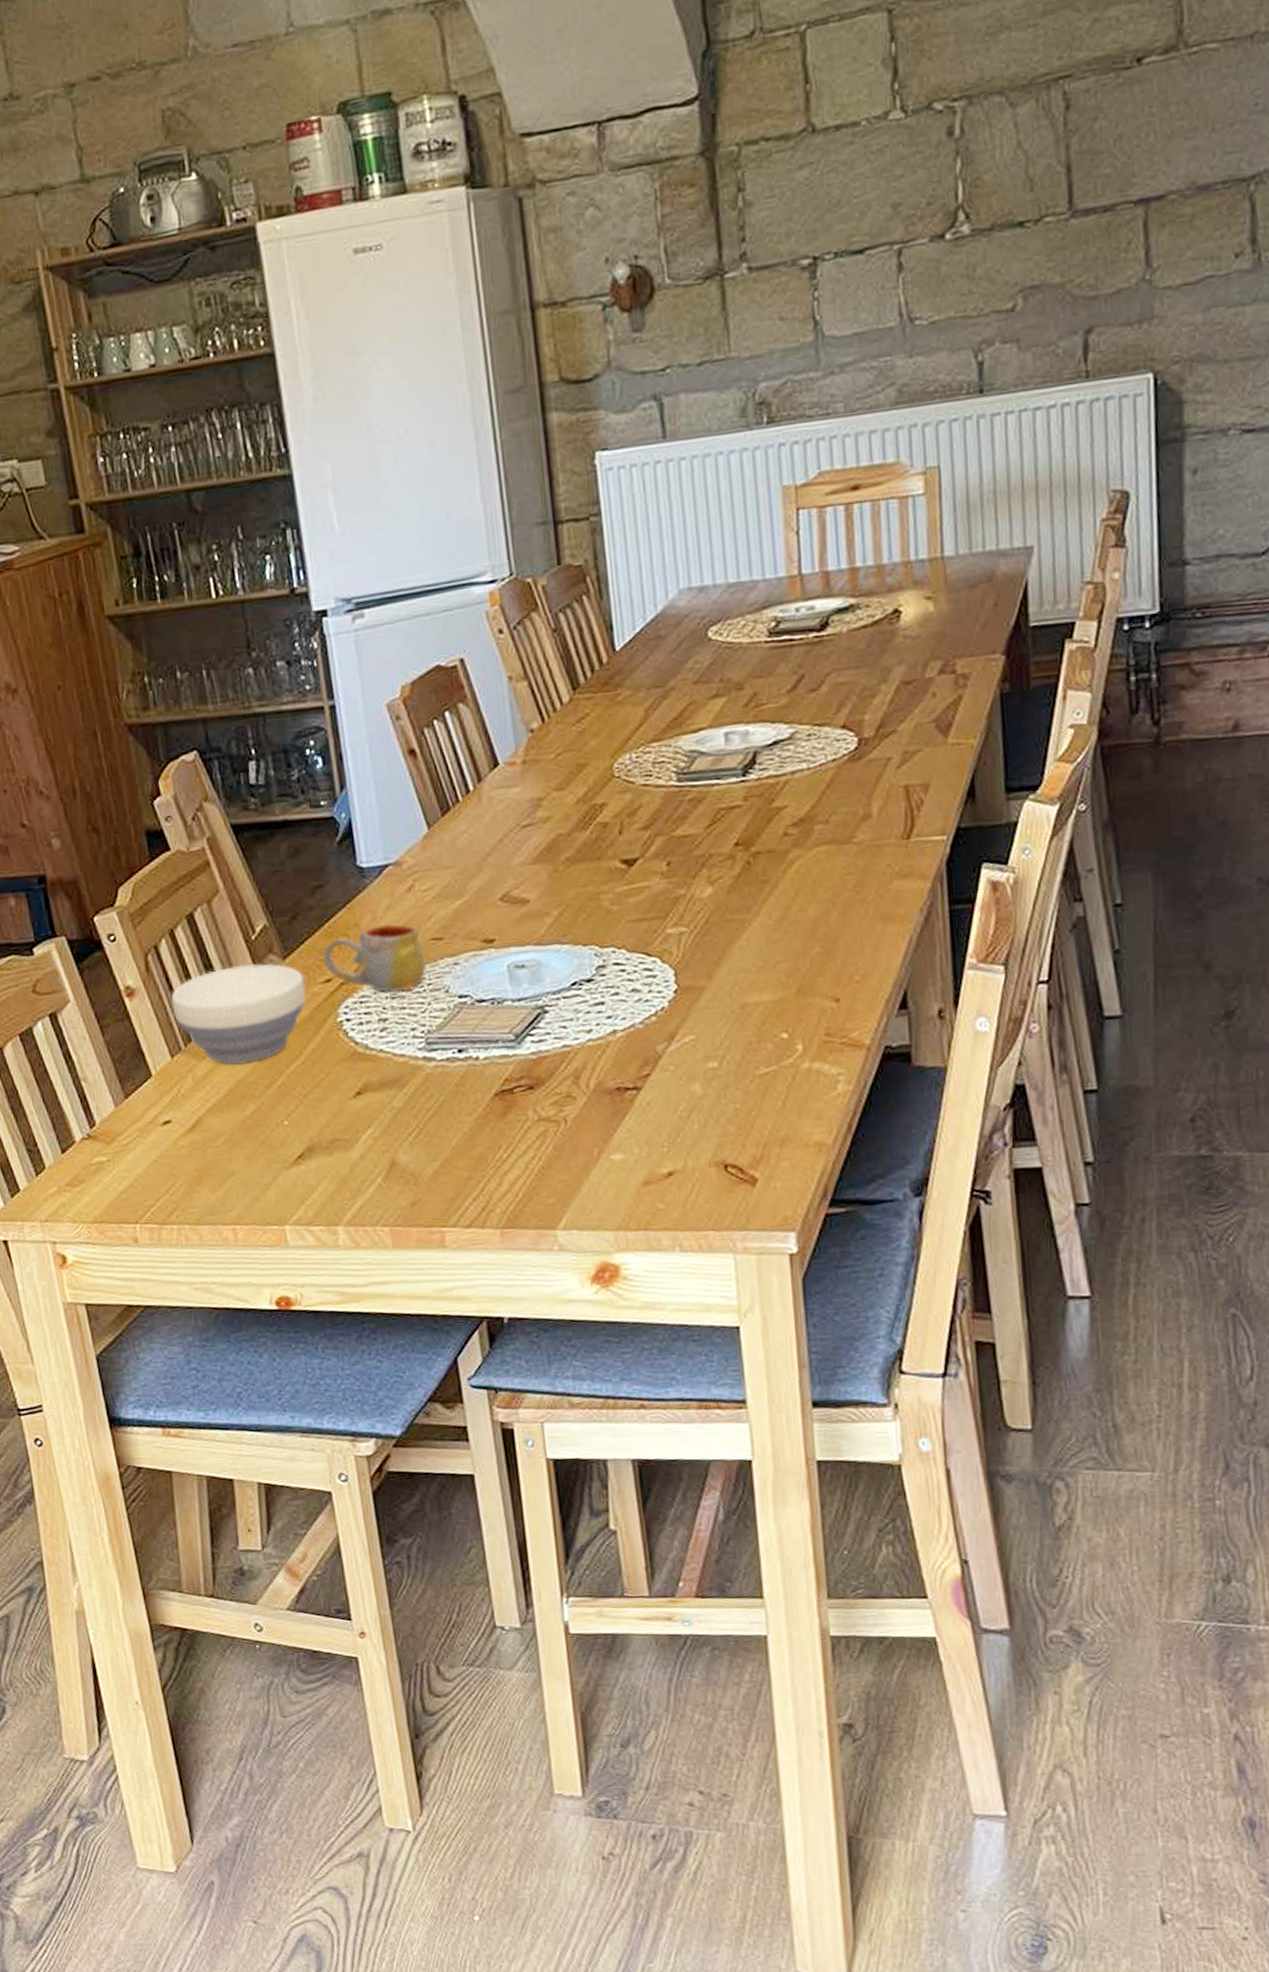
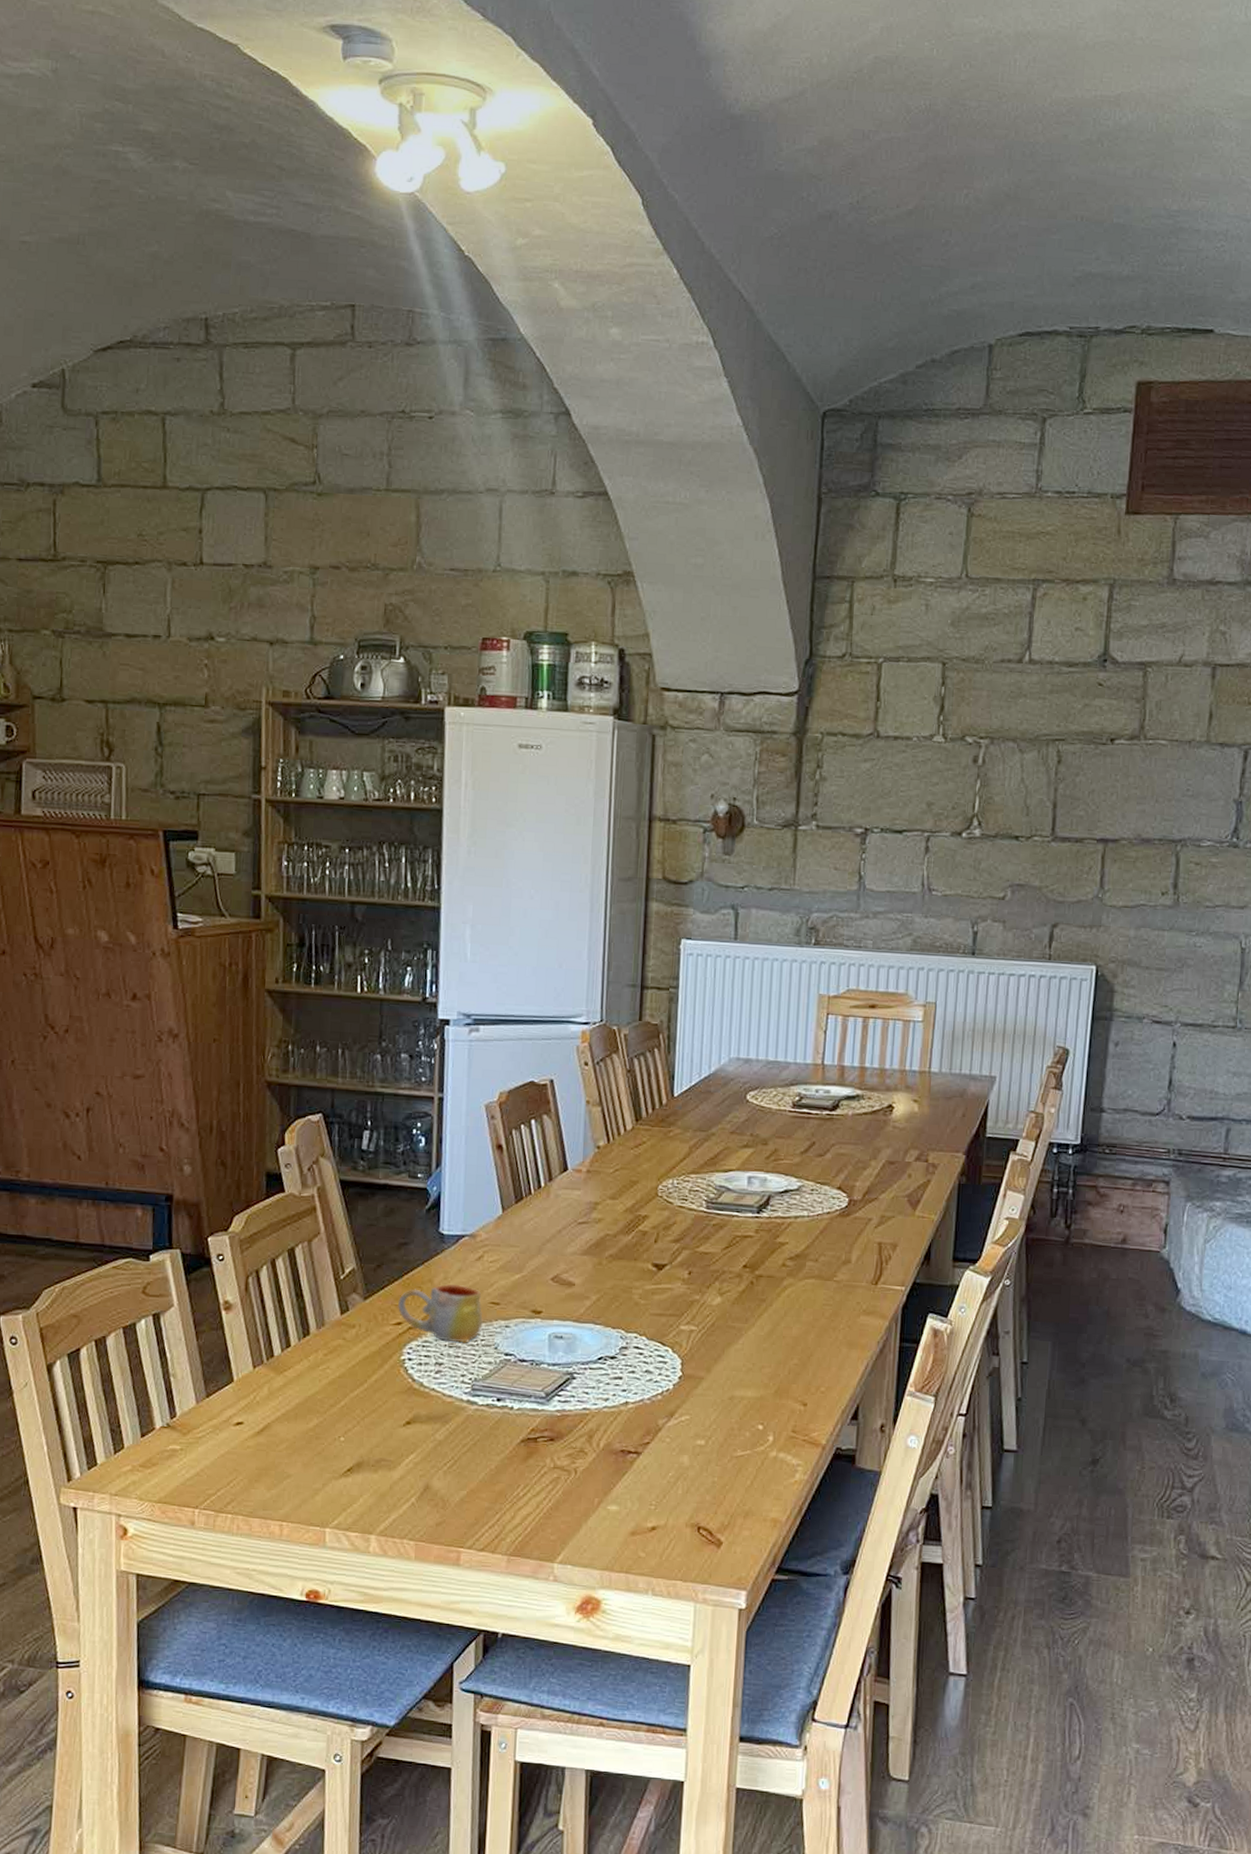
bowl: present [171,963,306,1065] -> none [262,1298,379,1384]

